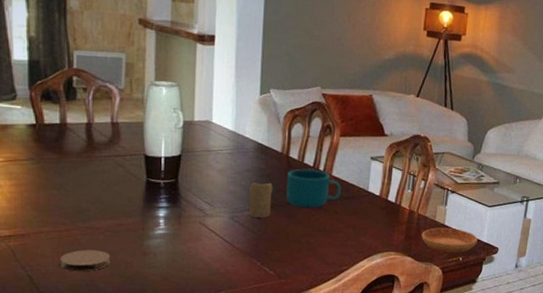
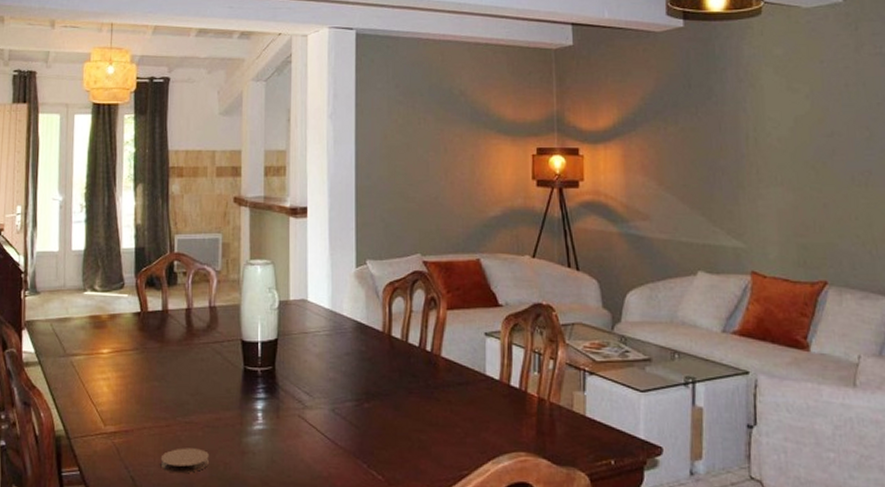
candle: present [248,182,273,218] -> none [349,367,376,409]
cup: present [285,168,341,209] -> none [390,349,453,398]
saucer: present [421,228,478,253] -> none [557,420,632,454]

